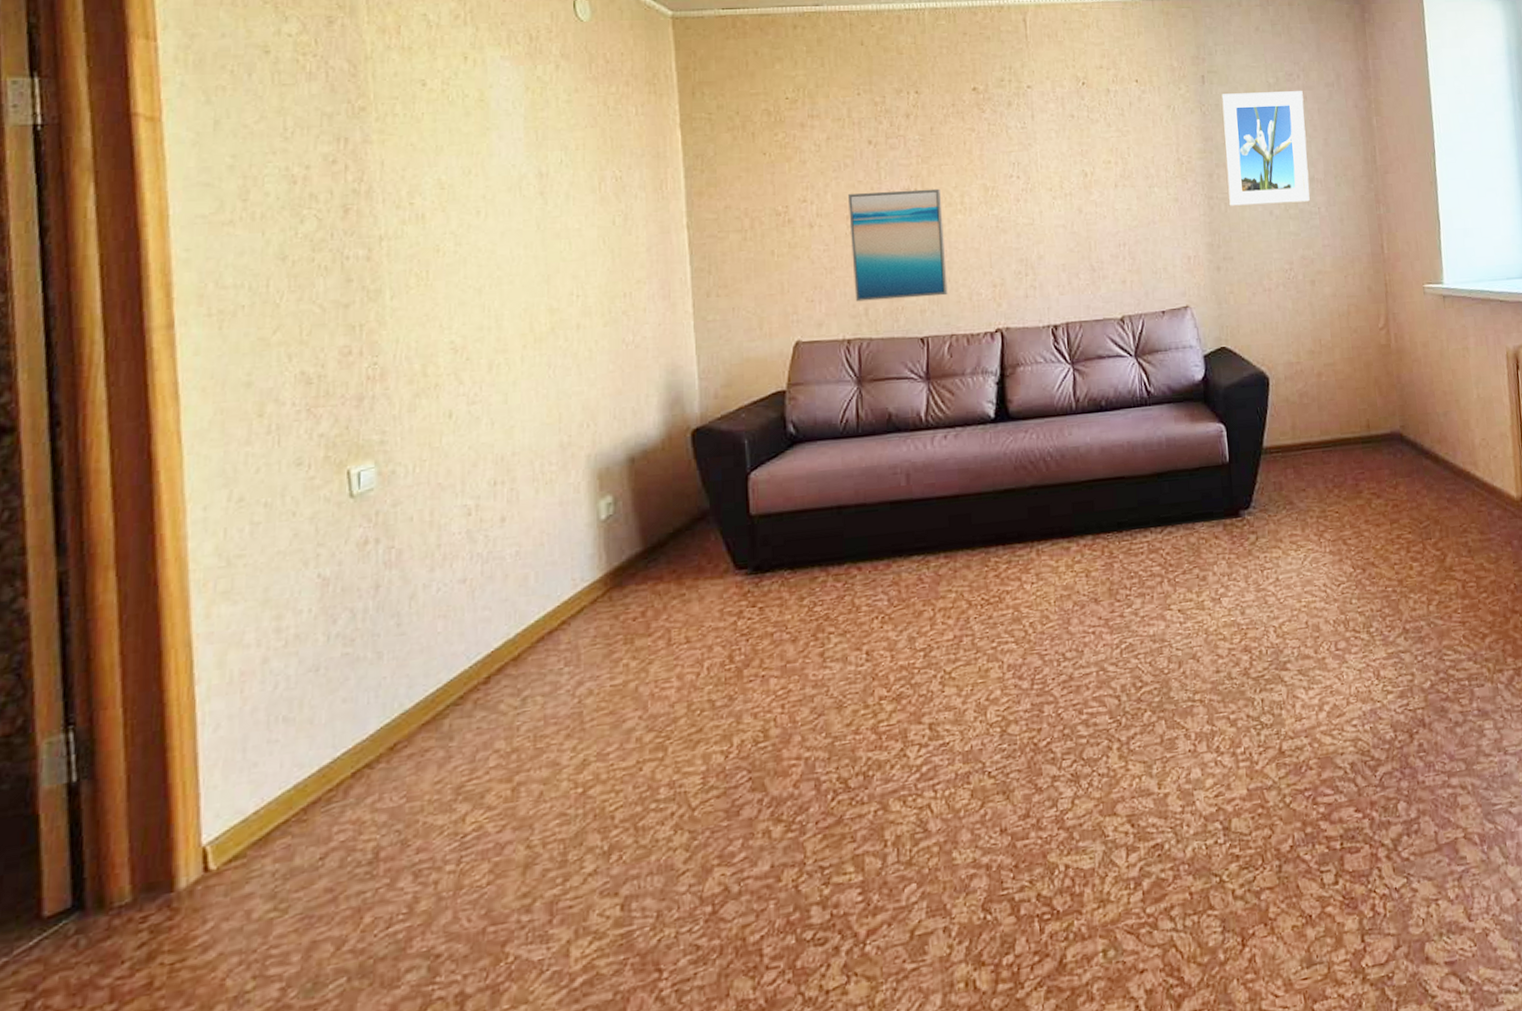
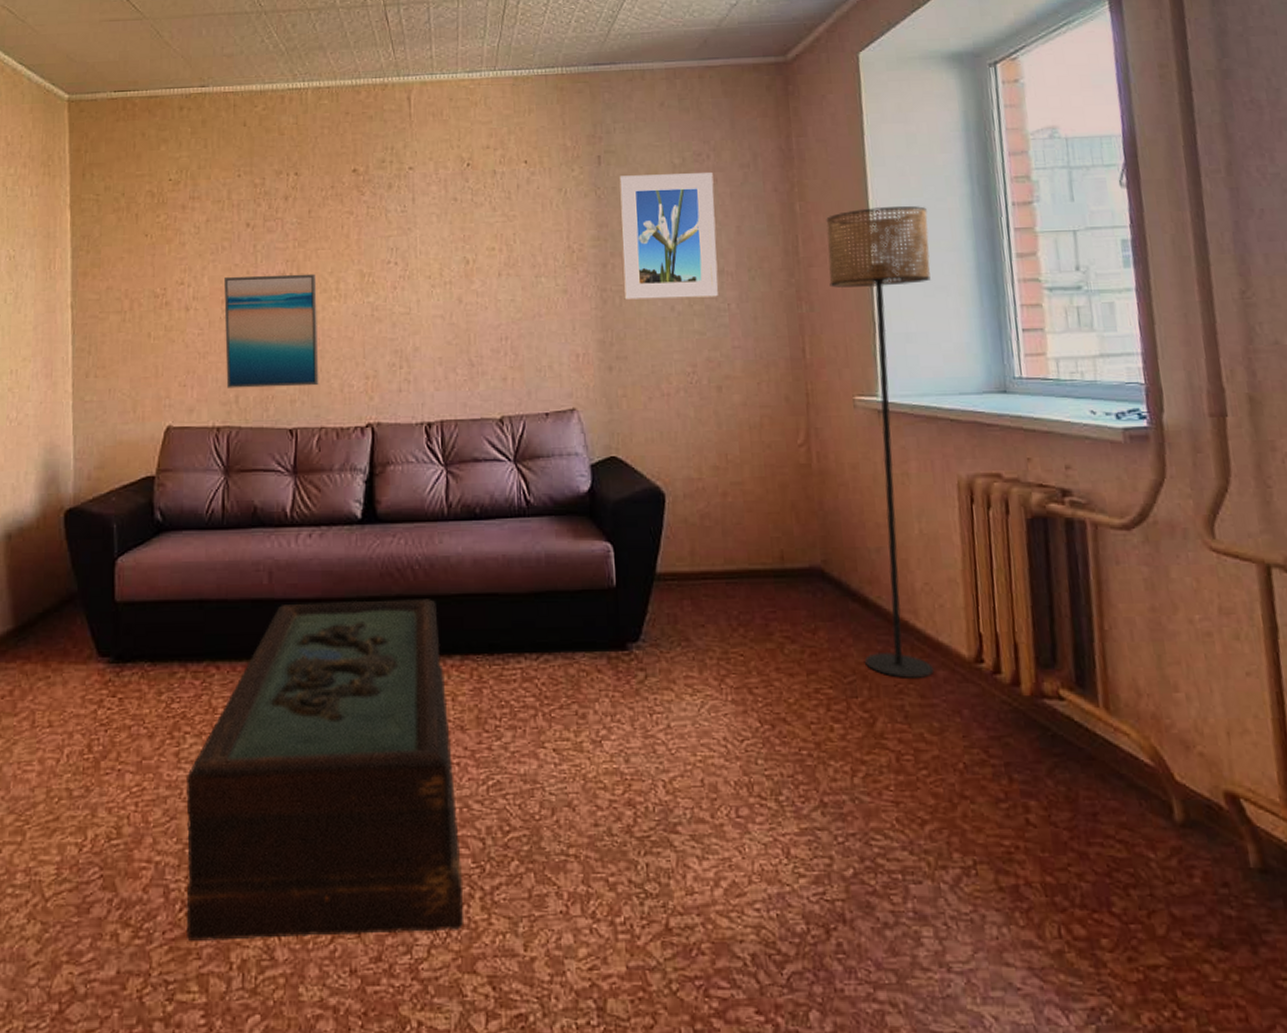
coffee table: none [833,487,1104,827] -> present [186,599,465,942]
floor lamp: none [1398,119,1491,520] -> present [826,205,935,678]

